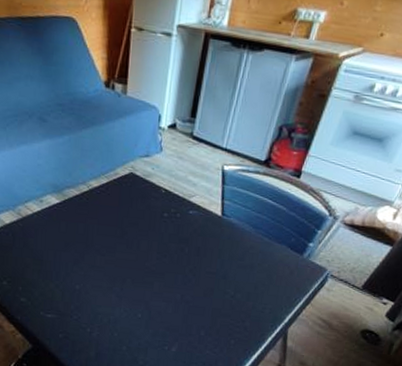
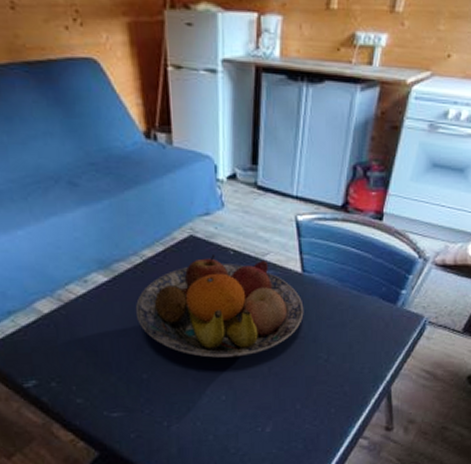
fruit bowl: none [77,191,219,282] -> present [135,255,304,358]

